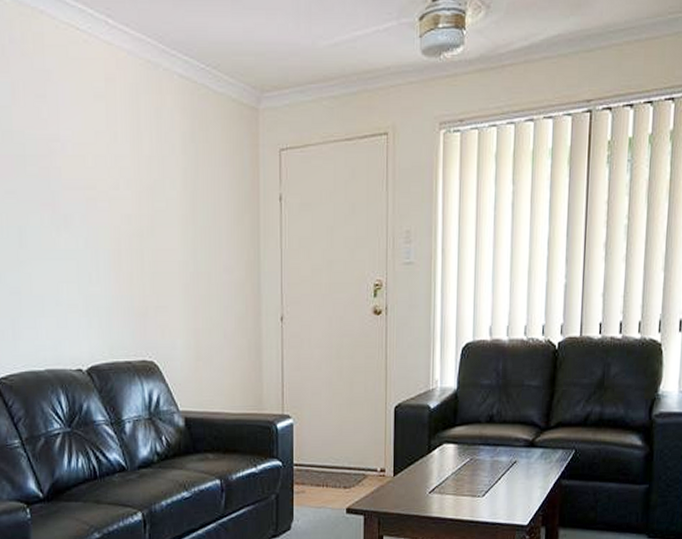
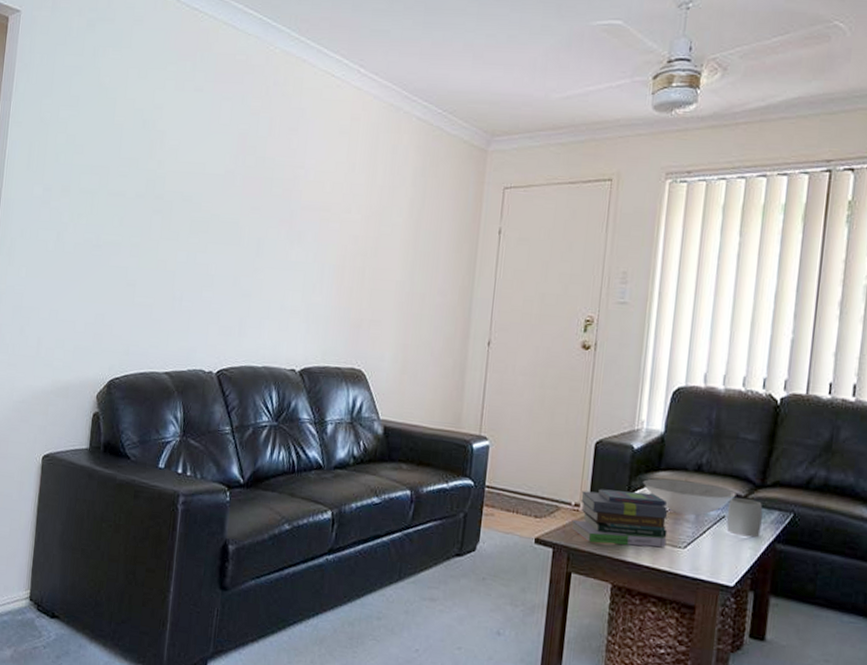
books: none [379,449,467,505] -> present [571,488,668,548]
decorative bowl: none [441,433,525,466] -> present [642,478,736,517]
mug: none [518,442,549,478] -> present [726,497,763,538]

